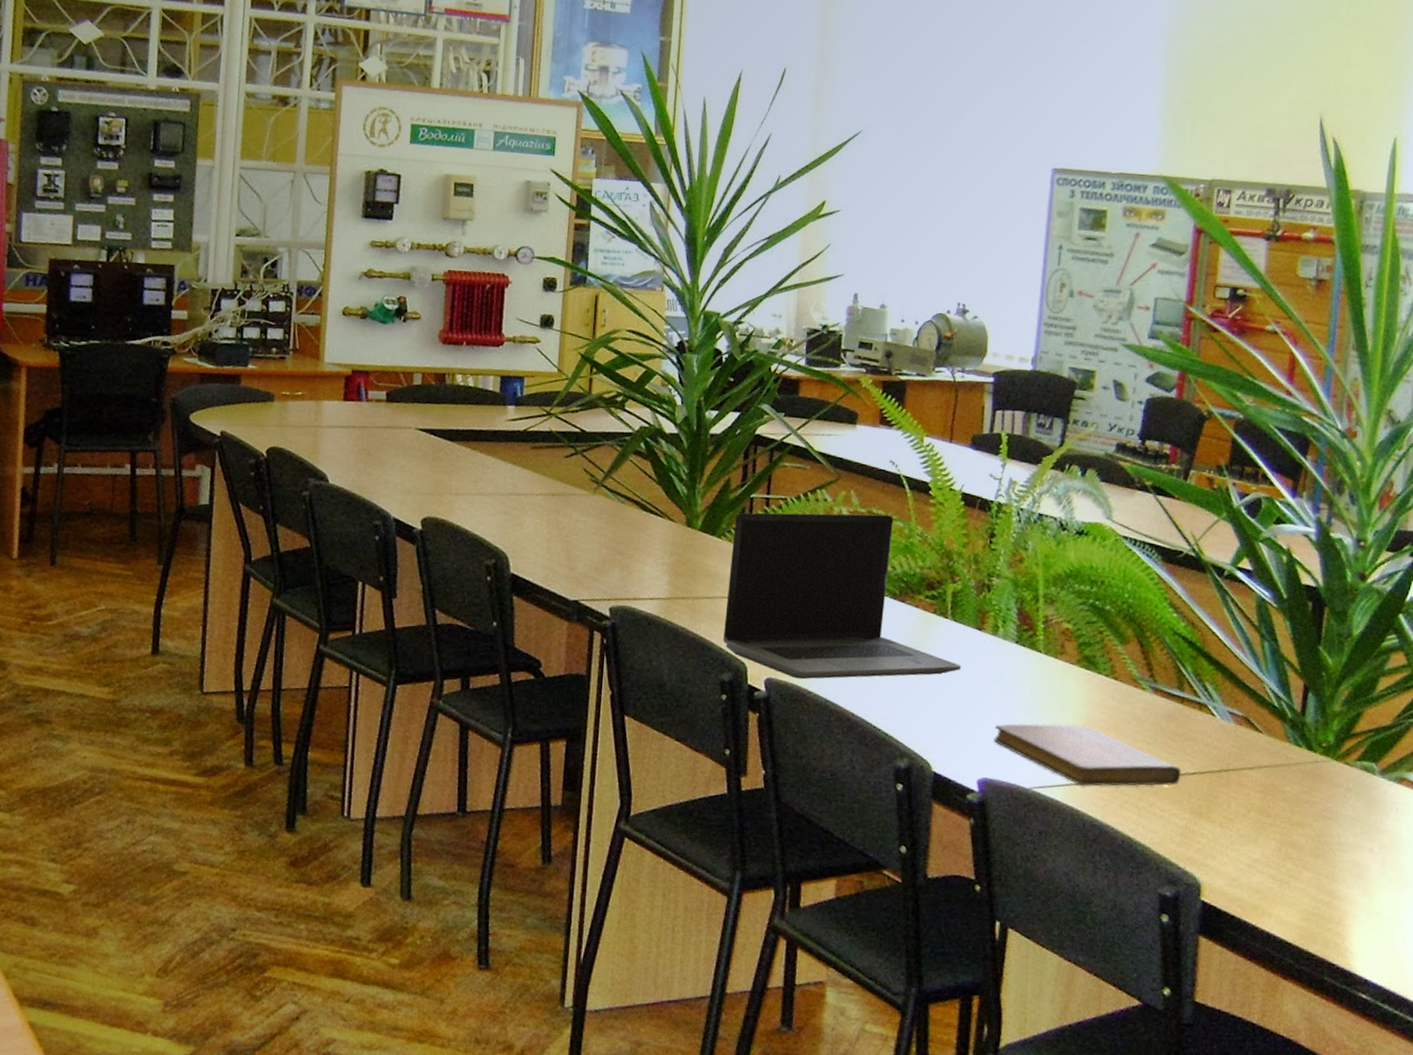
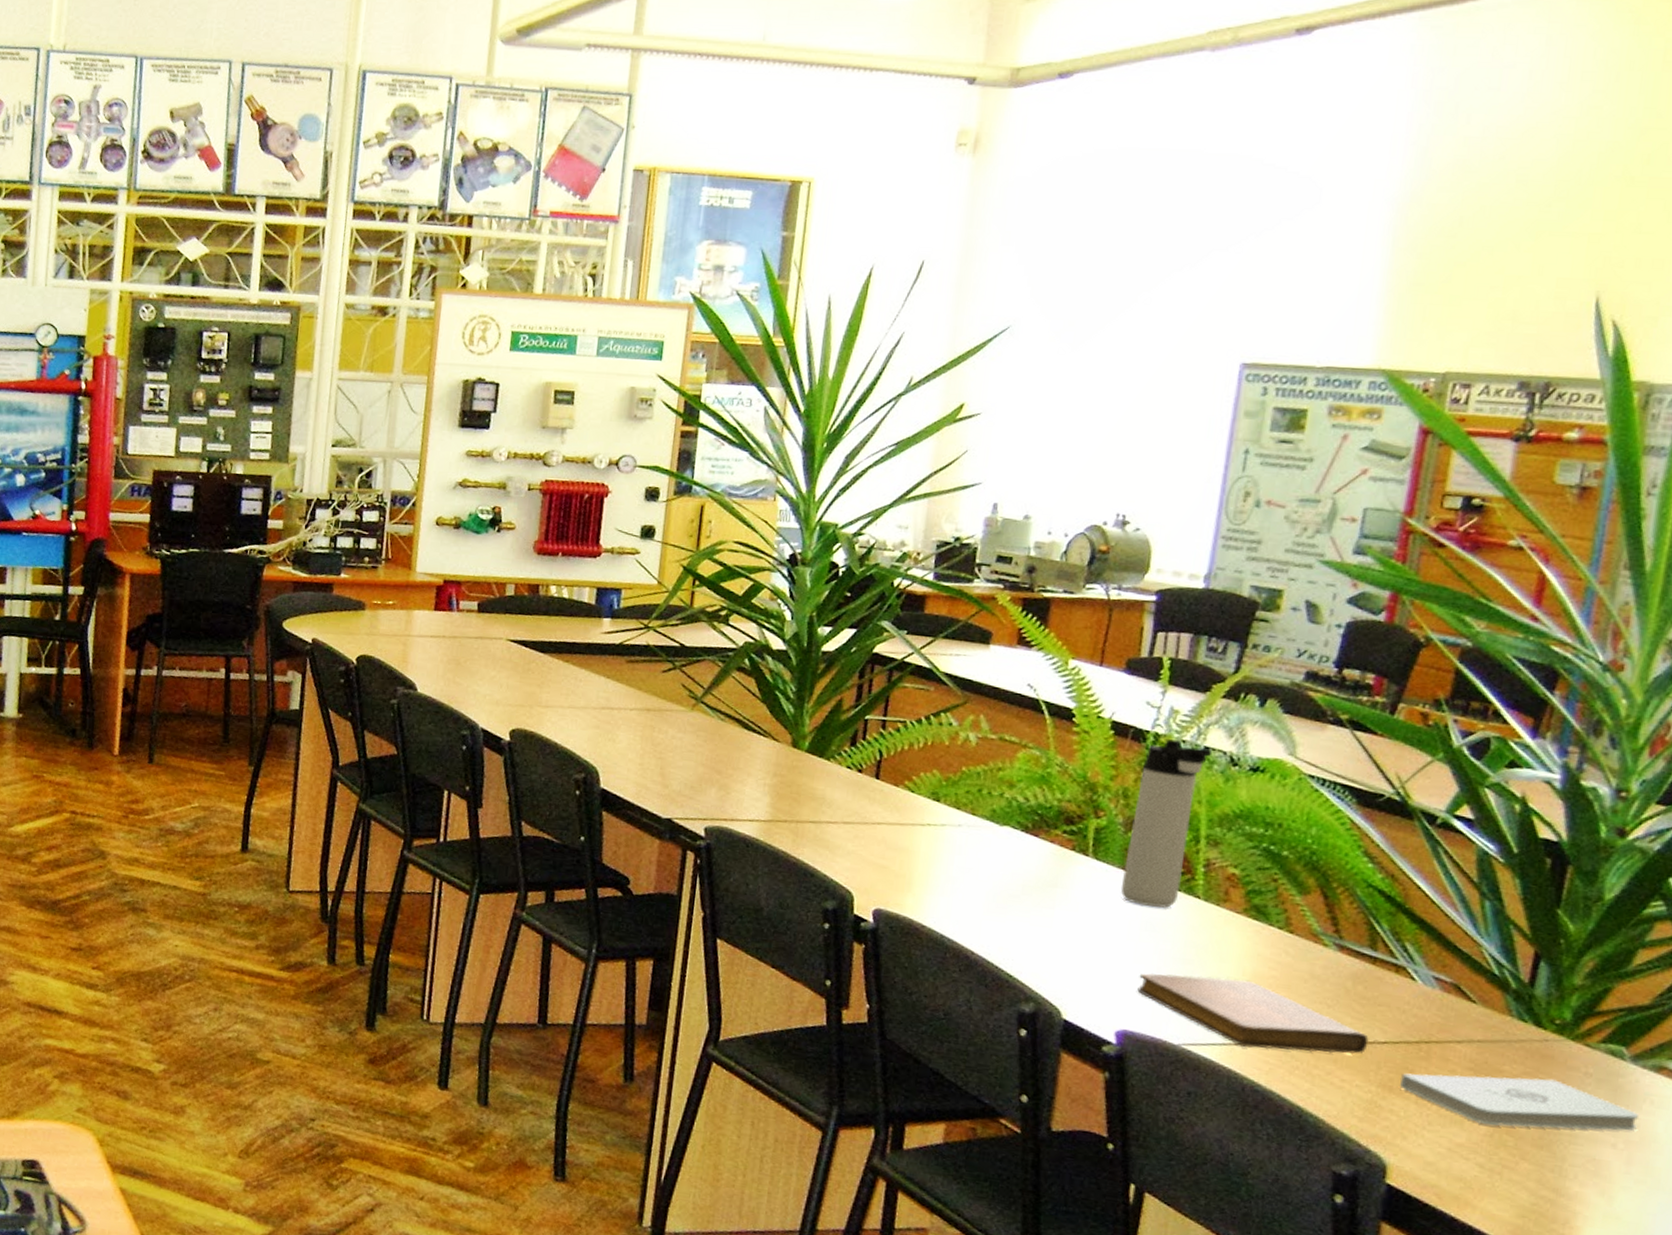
laptop computer: present [723,512,961,680] -> none [828,734,1102,916]
thermos bottle: none [975,508,1045,663] -> present [1120,739,1212,908]
notepad: none [1208,795,1388,841] -> present [1400,1073,1638,1131]

